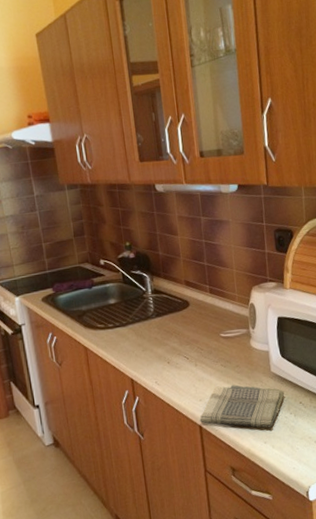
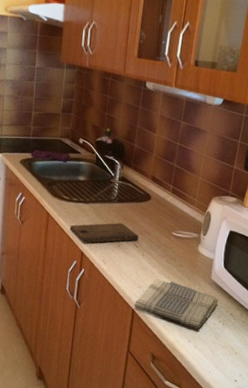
cutting board: none [112,338,188,370] -> present [69,222,139,244]

